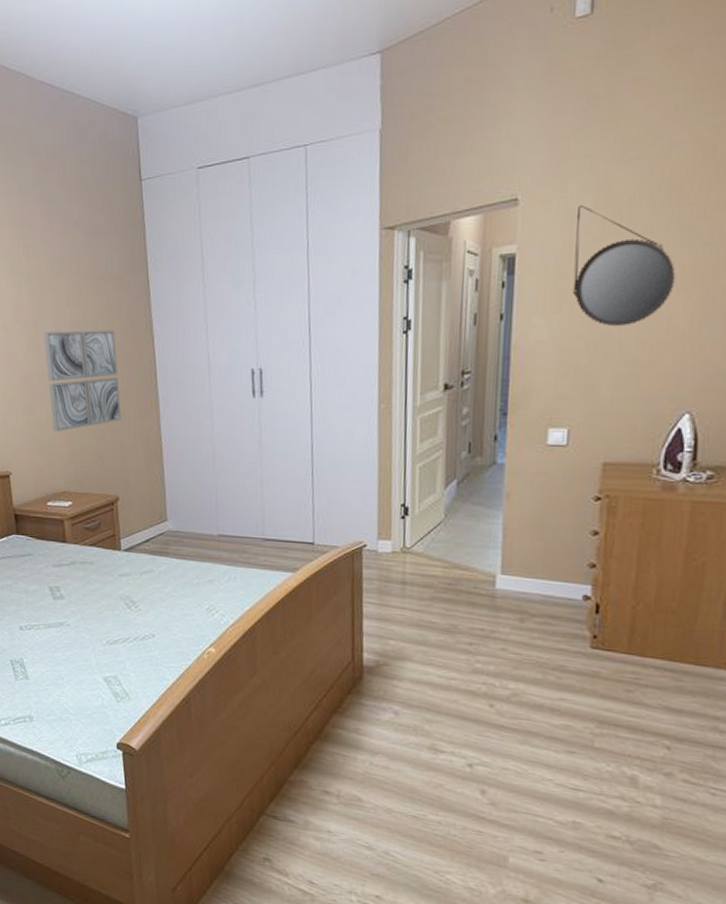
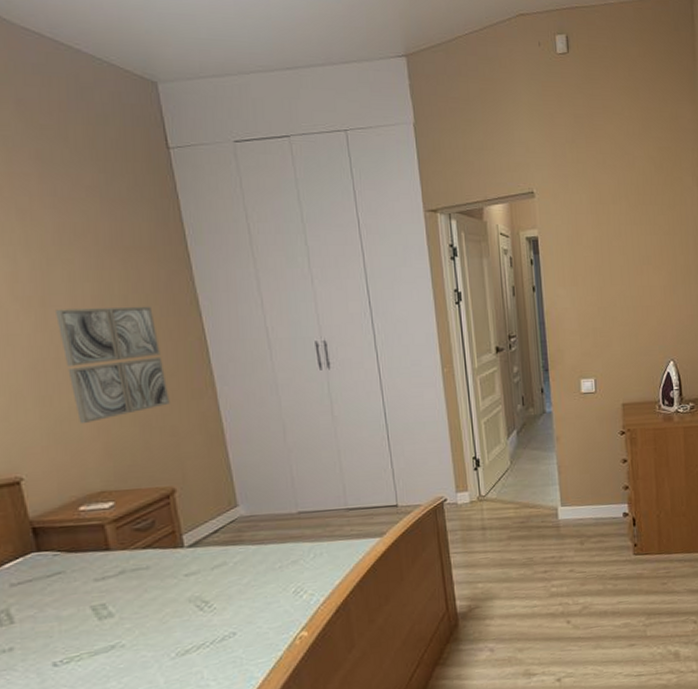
home mirror: present [572,204,676,327] -> none [578,199,651,296]

